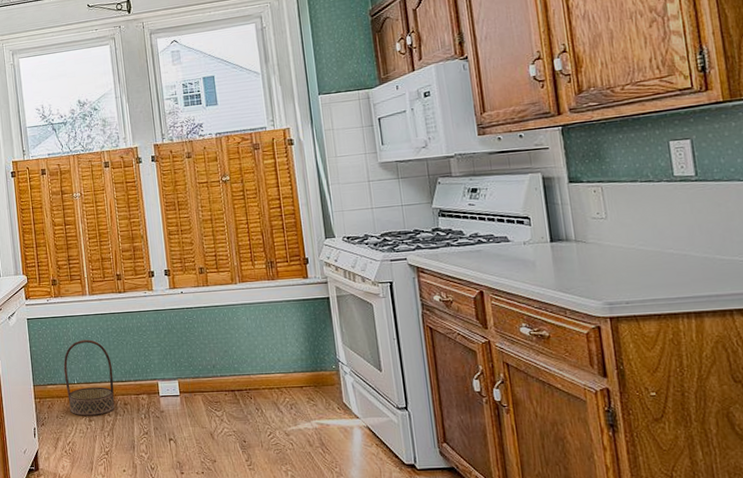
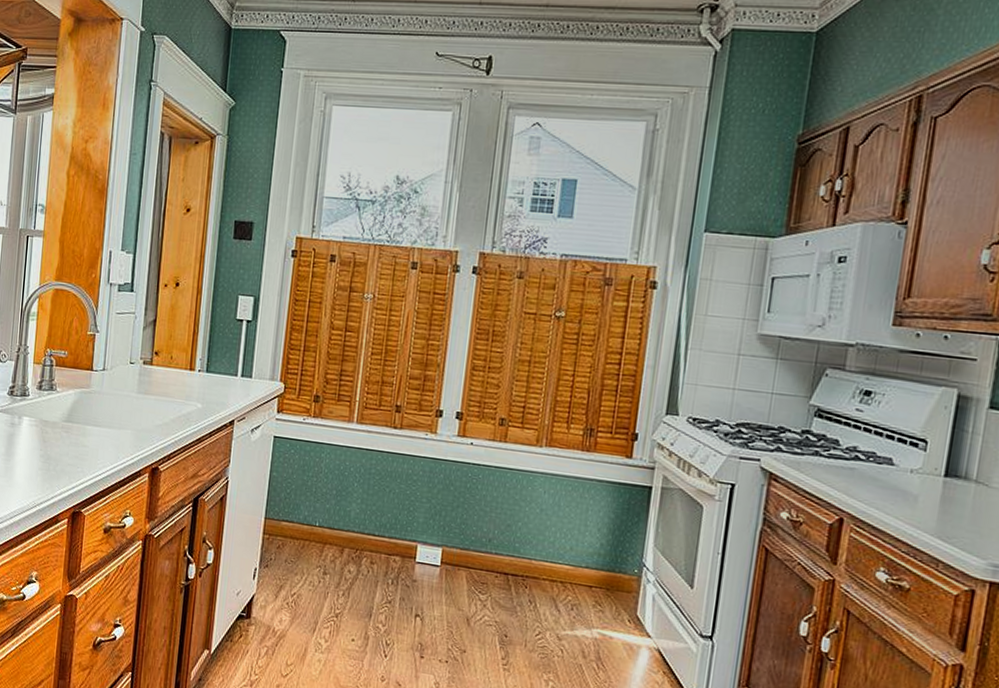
basket: present [63,339,115,416] -> none [303,475,367,570]

